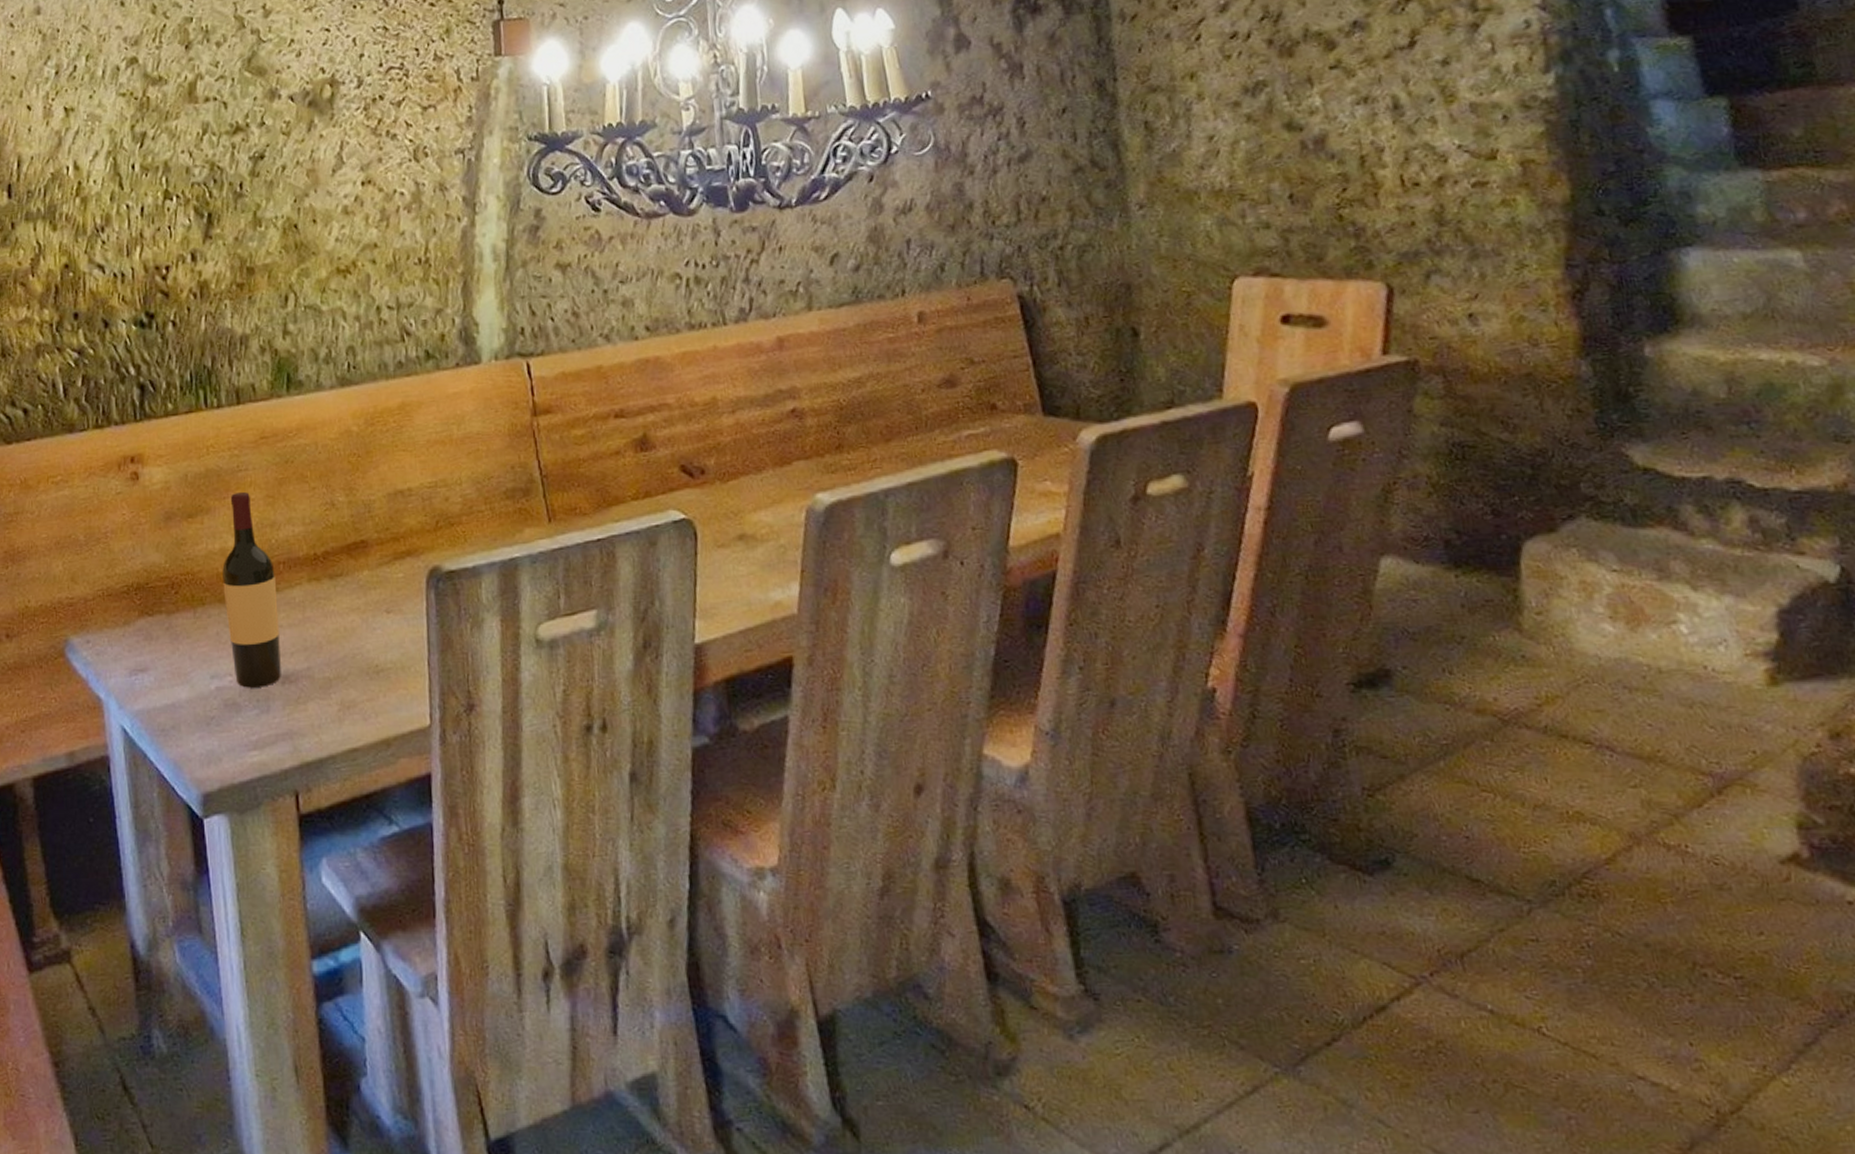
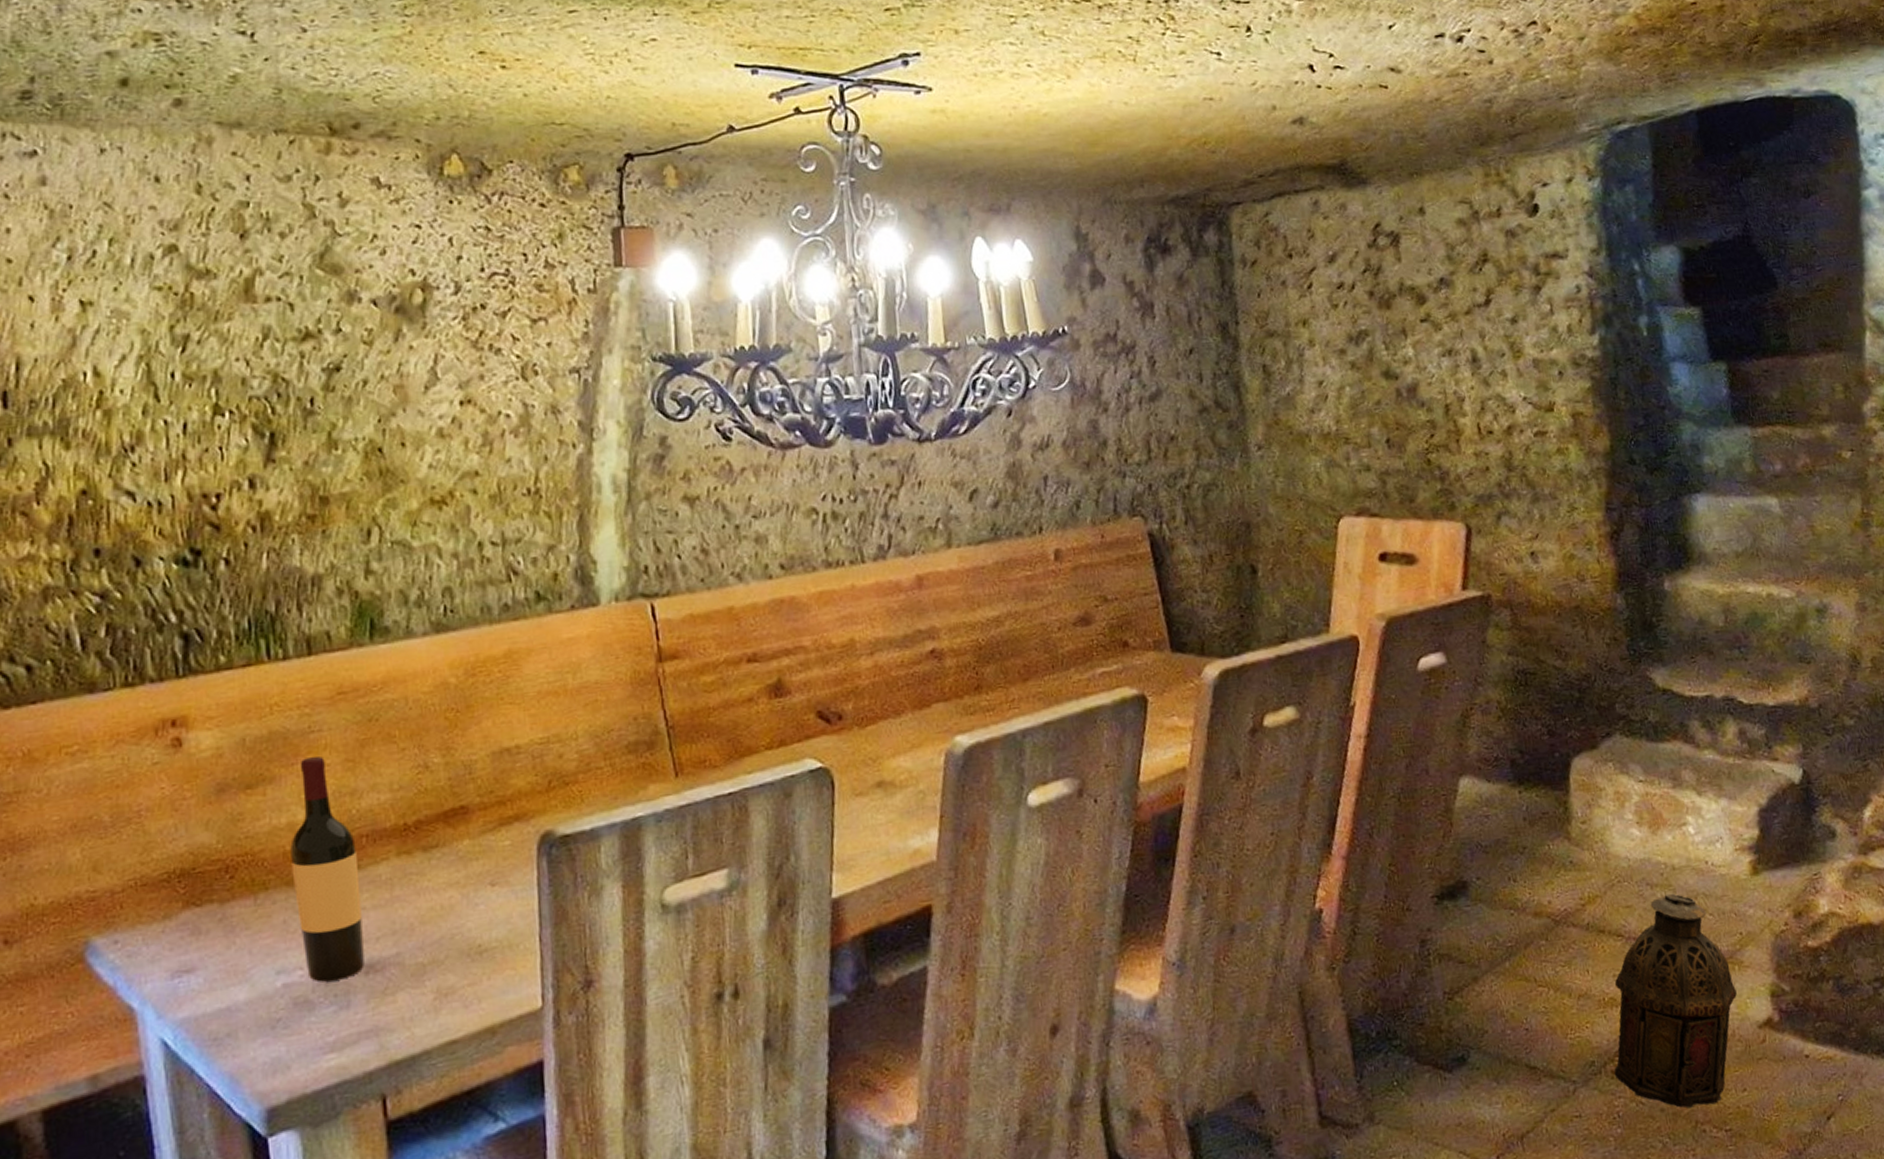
lantern: none [1581,699,1749,947] -> present [1614,893,1737,1108]

